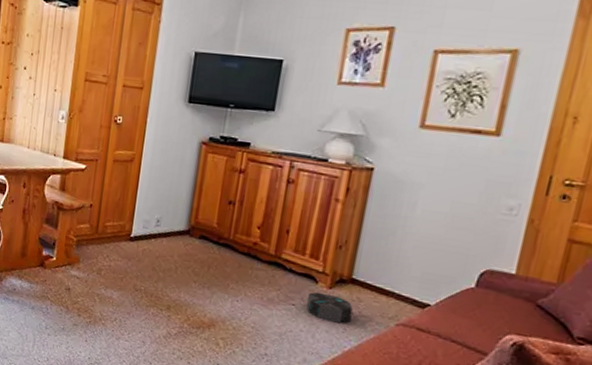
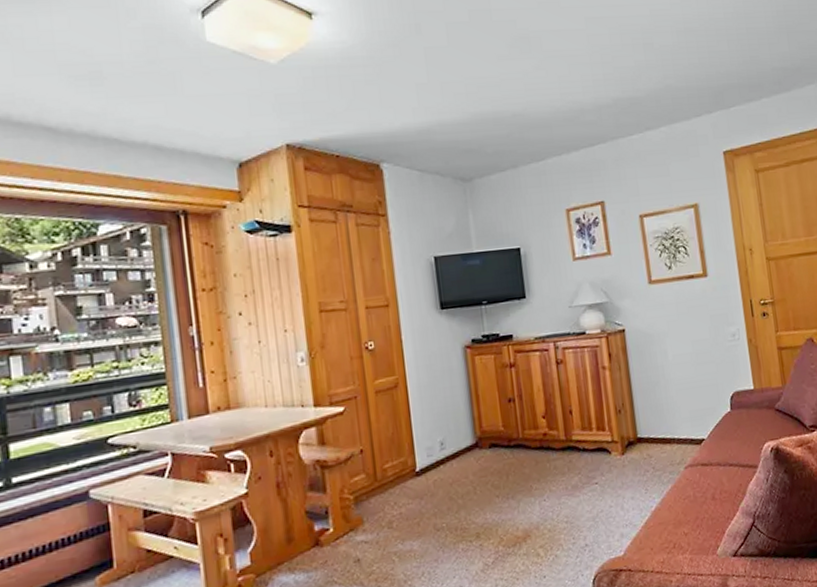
speaker: present [305,292,353,324] -> none [605,459,649,488]

